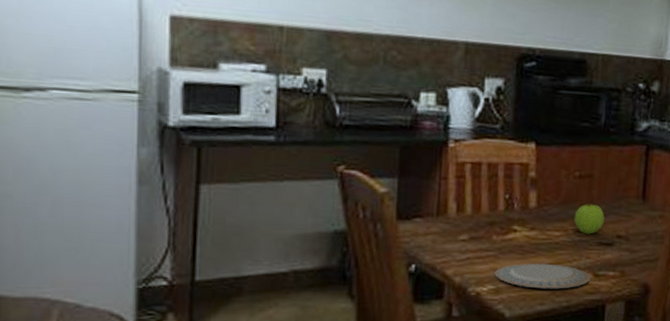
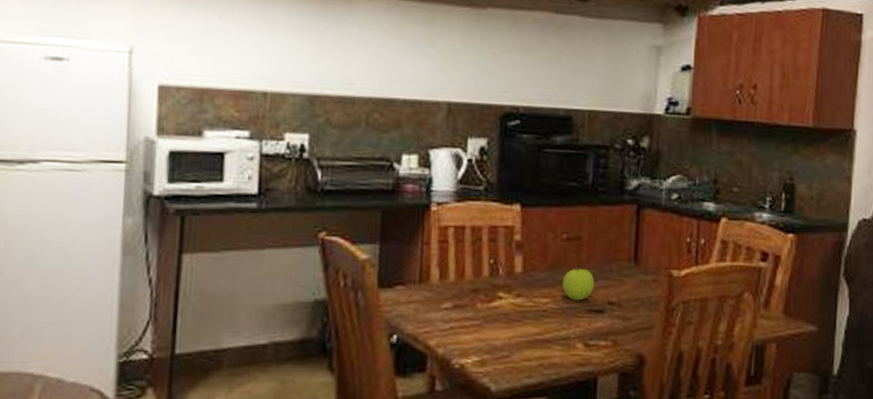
plate: present [494,263,591,289] -> none [479,332,581,361]

